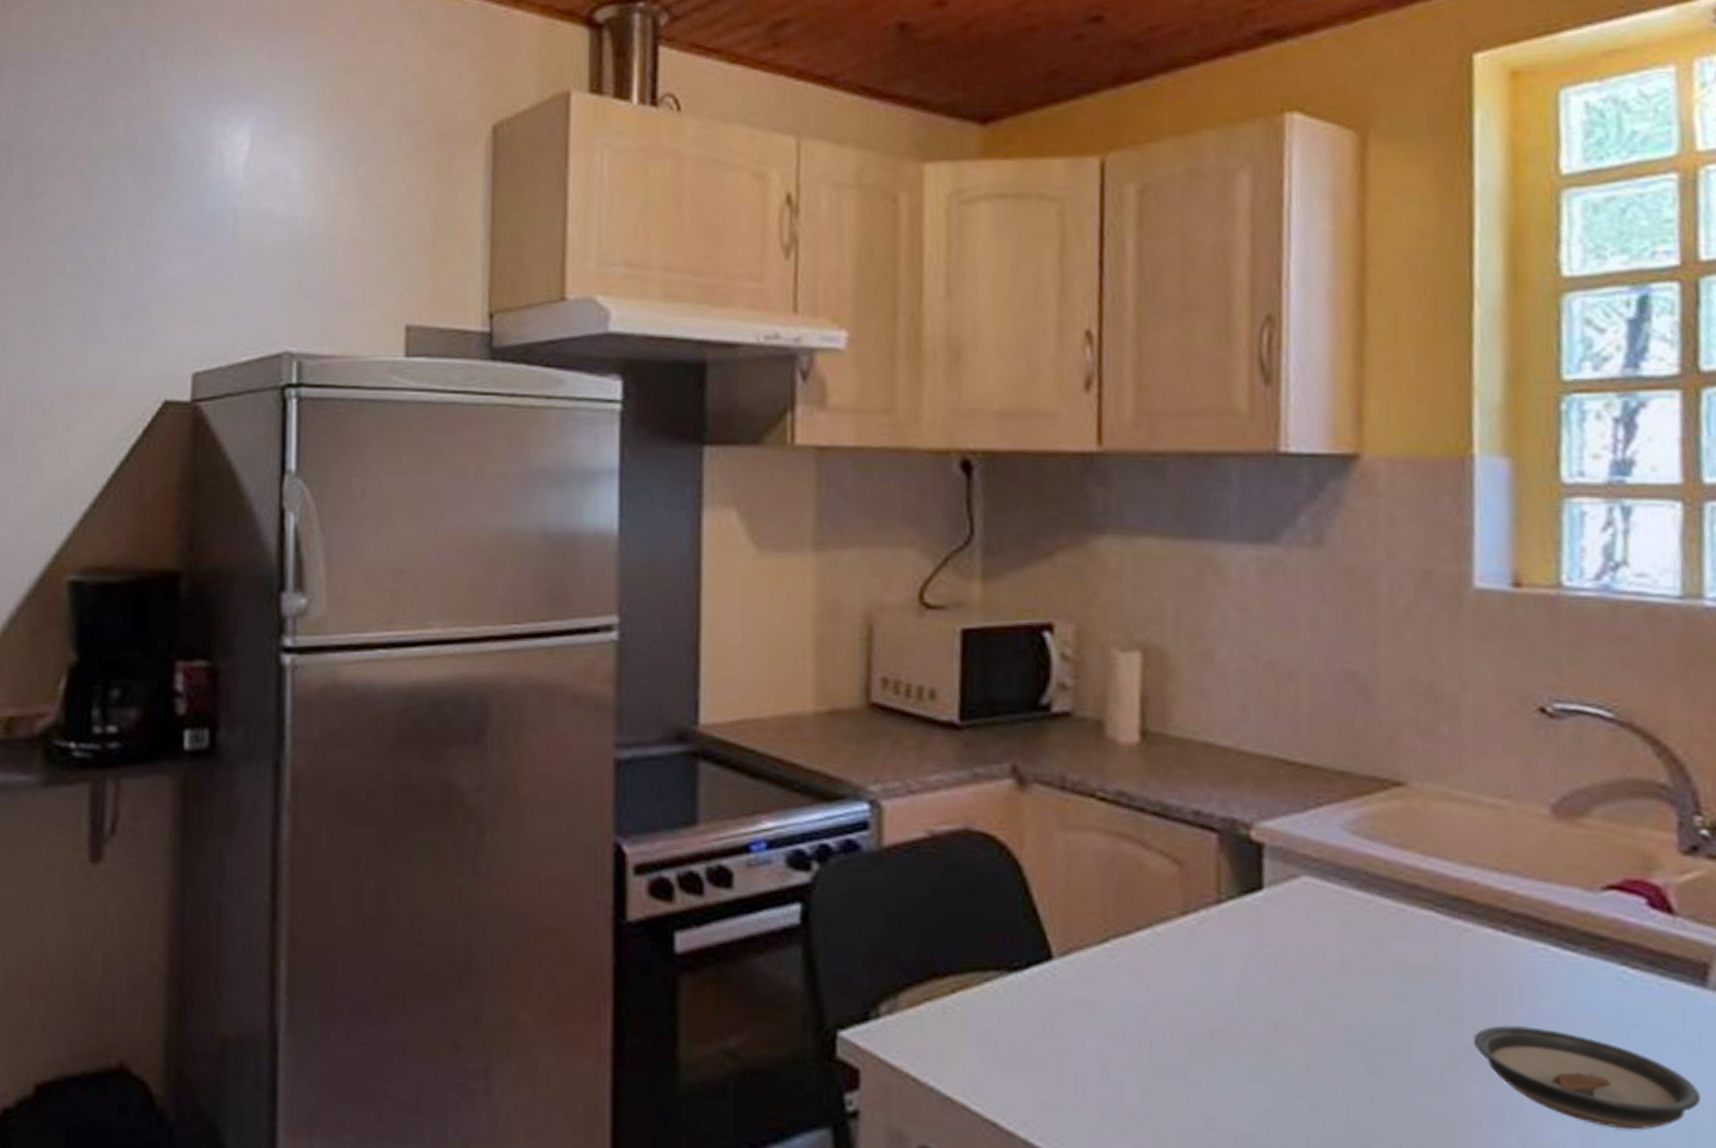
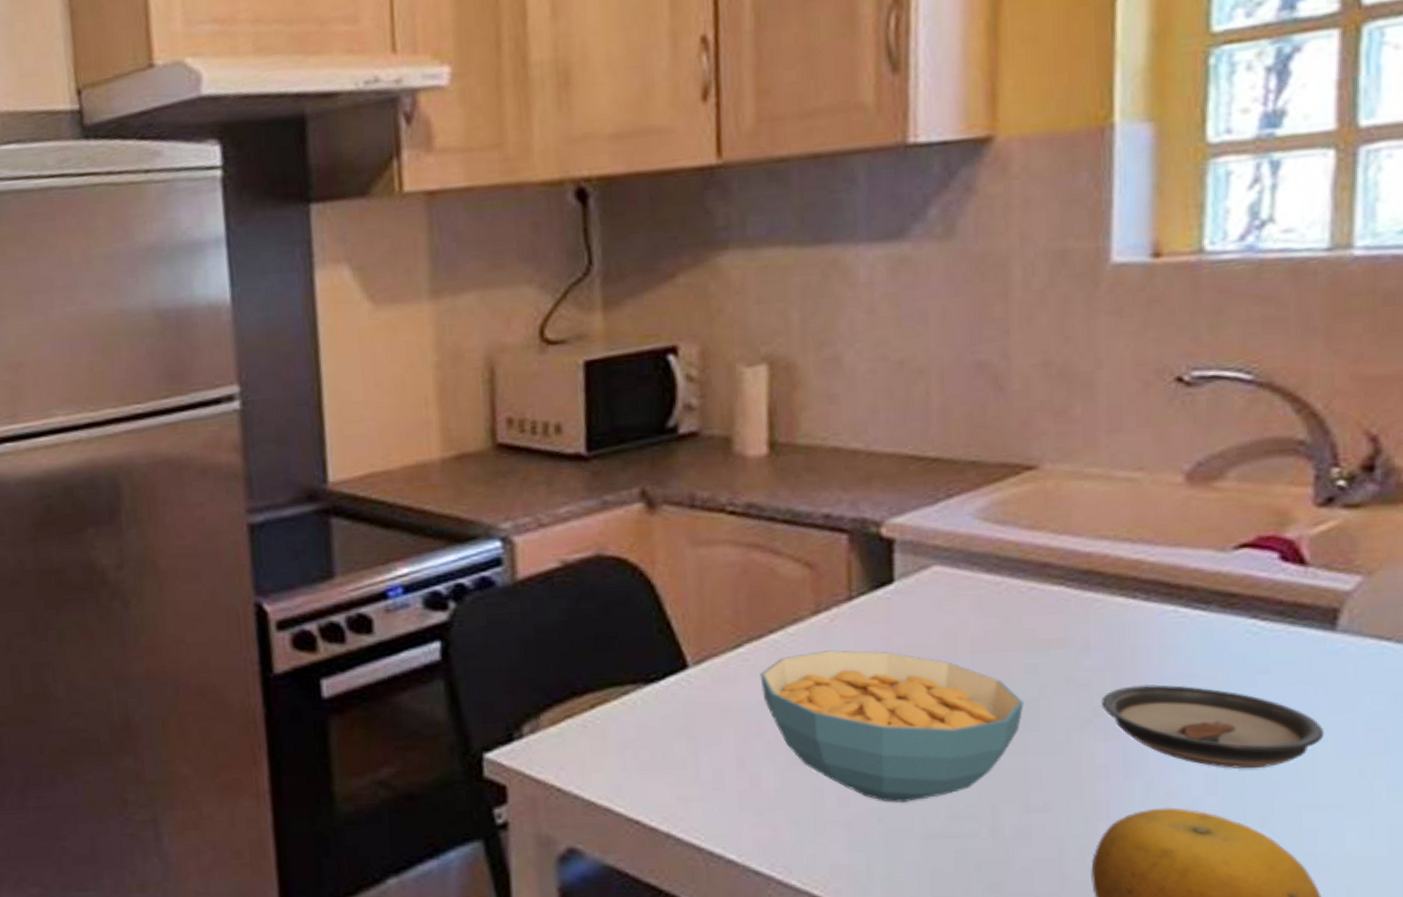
cereal bowl: none [1126,955,1395,1130] -> present [760,650,1024,802]

